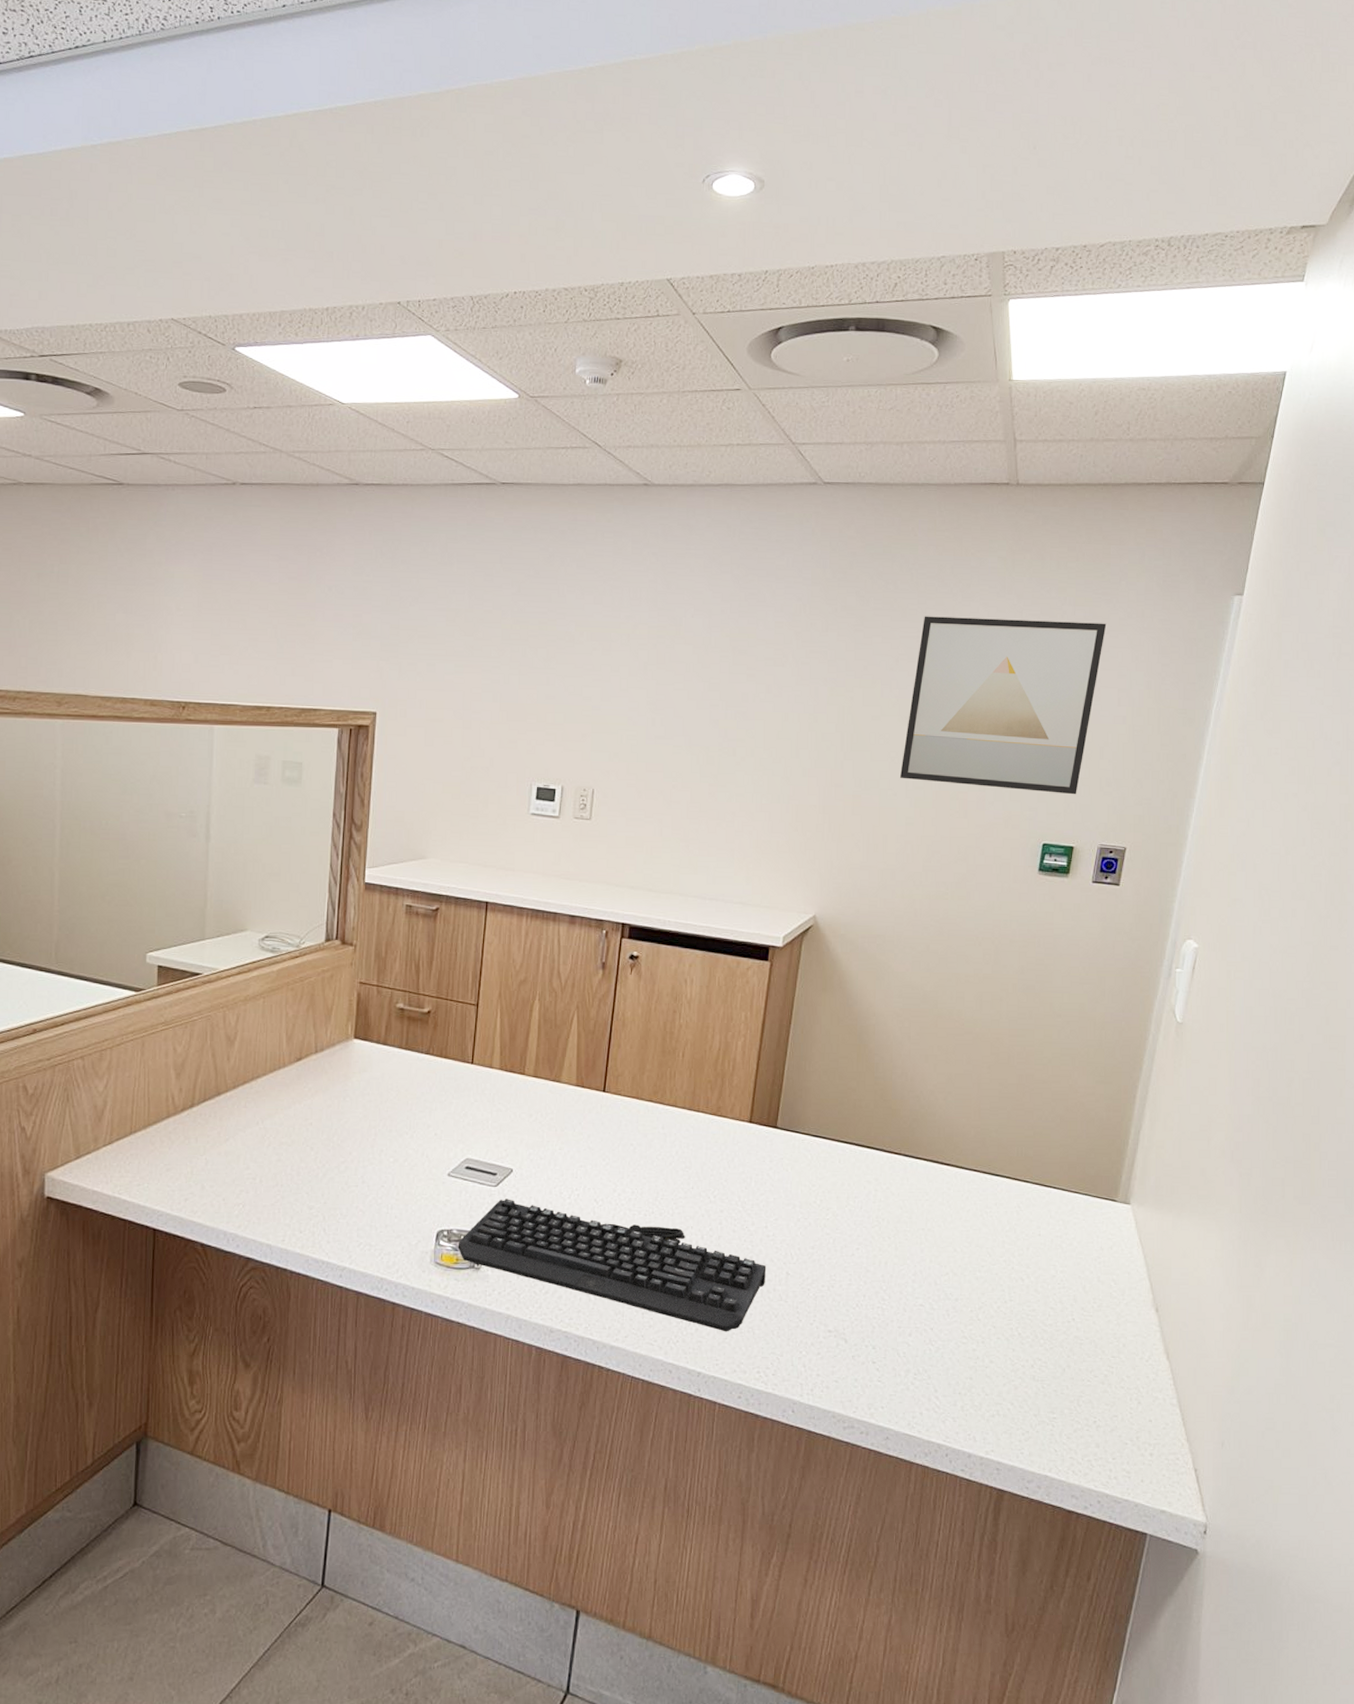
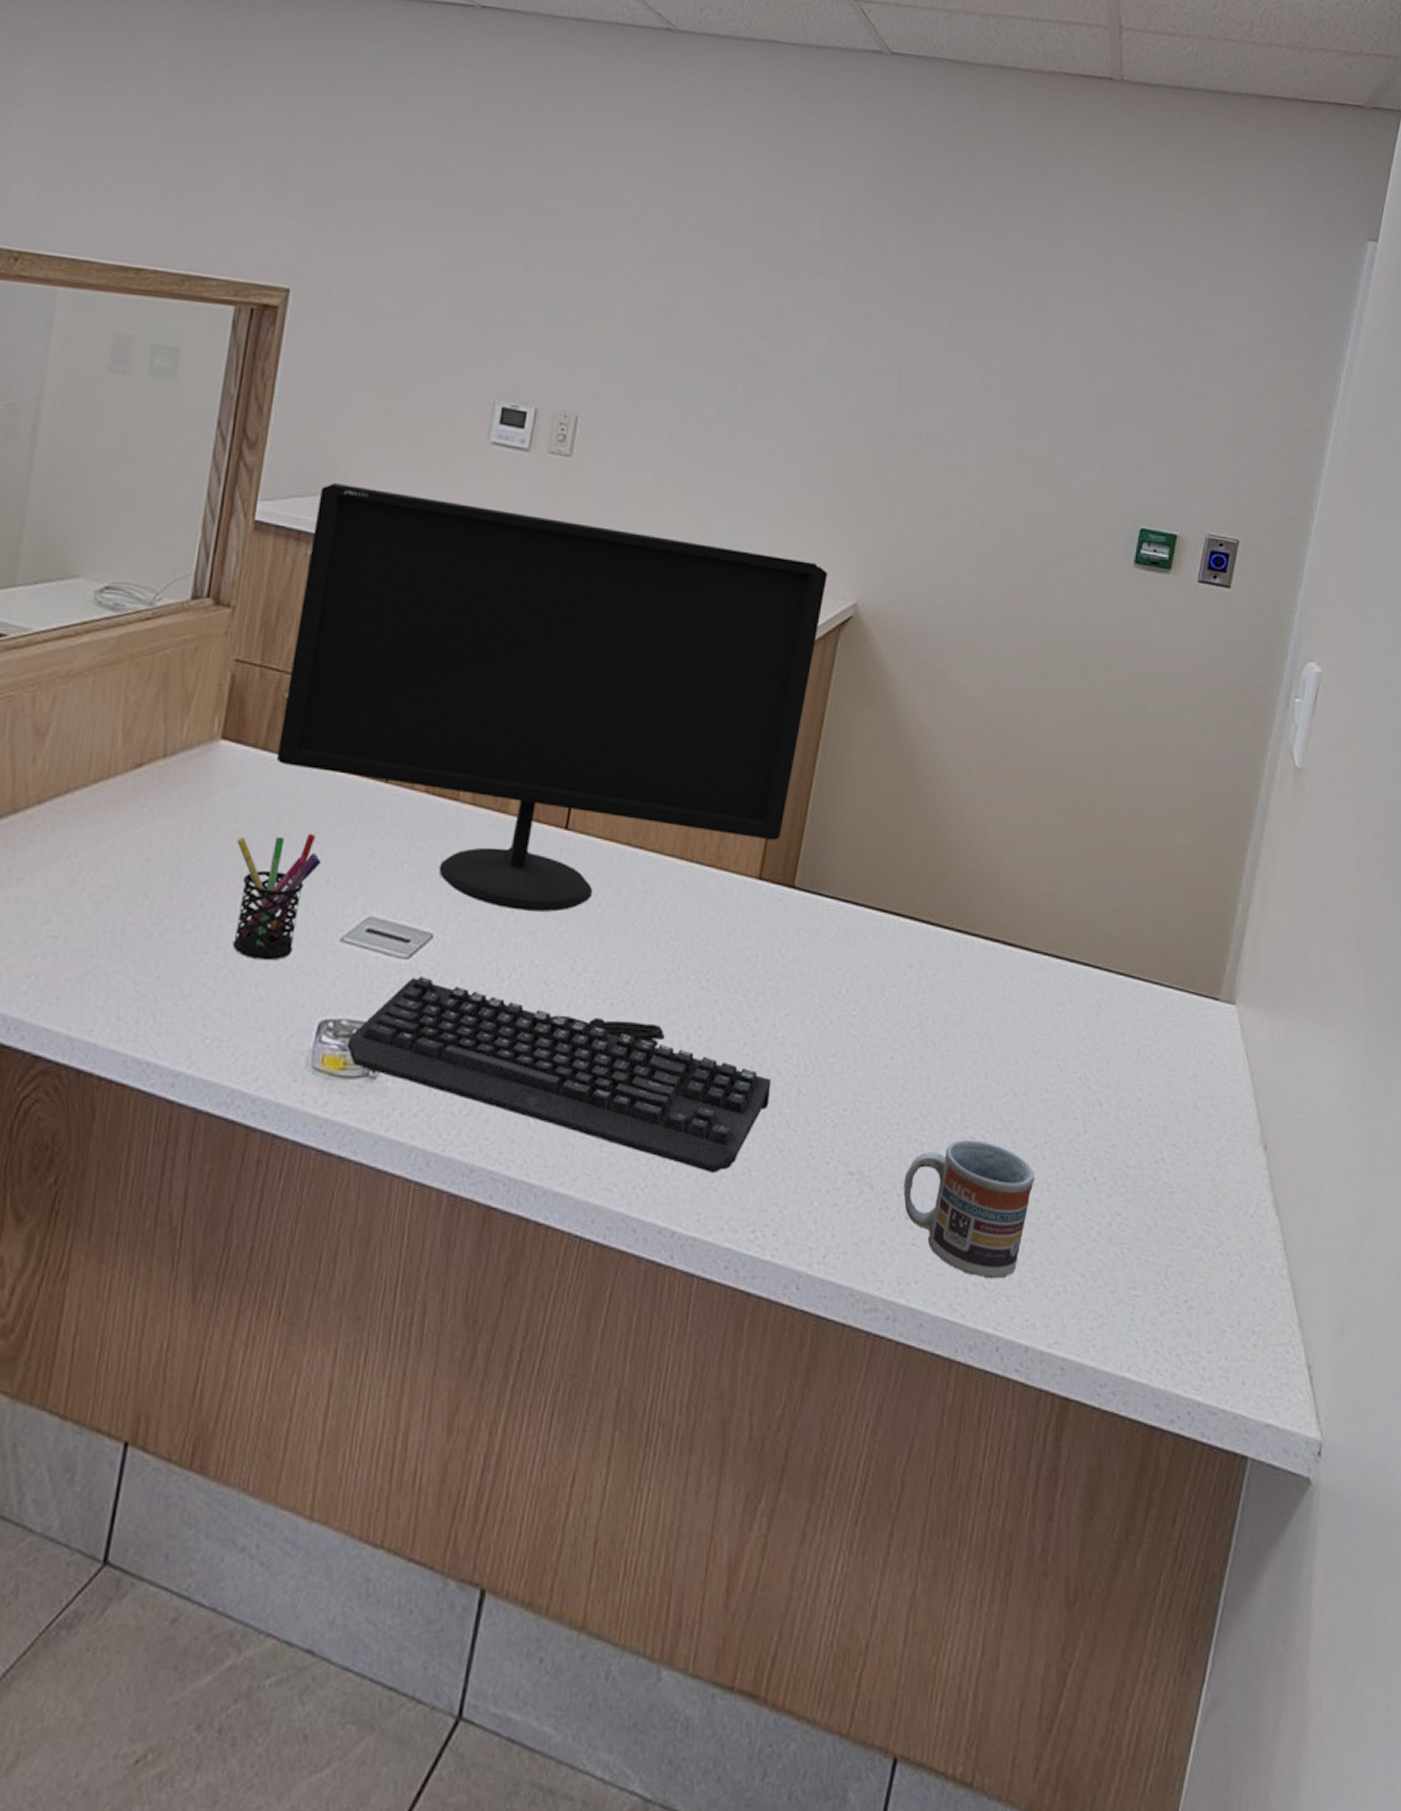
pen holder: none [370,1101,430,1190] -> present [232,833,321,961]
computer monitor: none [393,851,792,1151] -> present [276,482,829,912]
cup: none [870,1307,972,1406] -> present [903,1139,1035,1279]
wall art: present [899,616,1107,795] -> none [969,230,1222,470]

